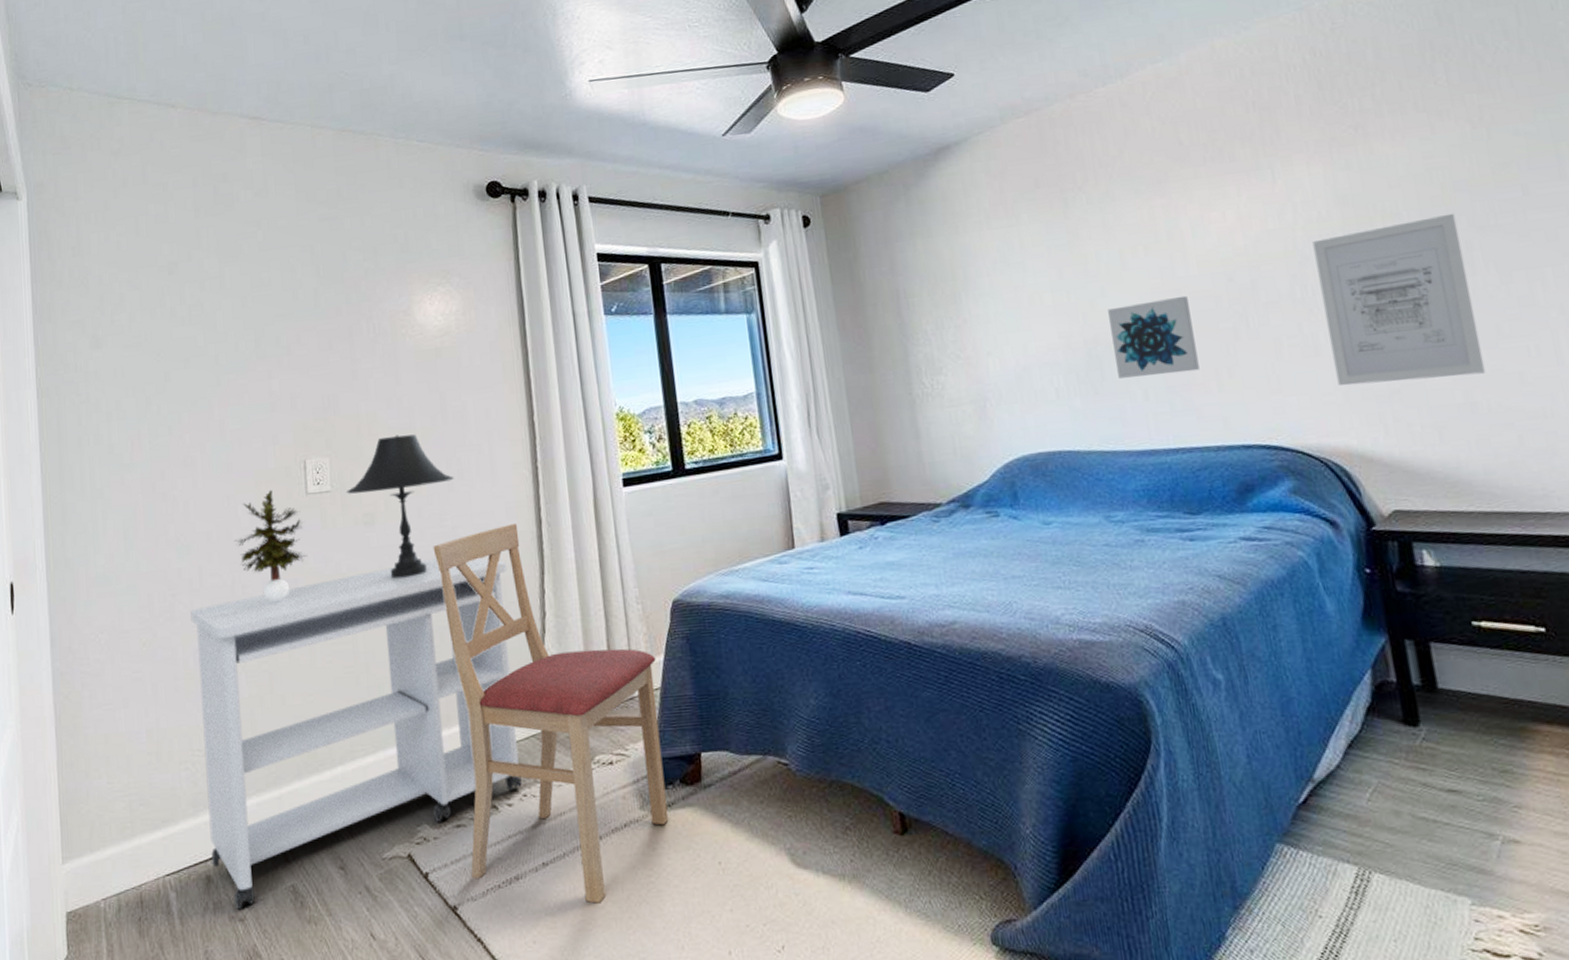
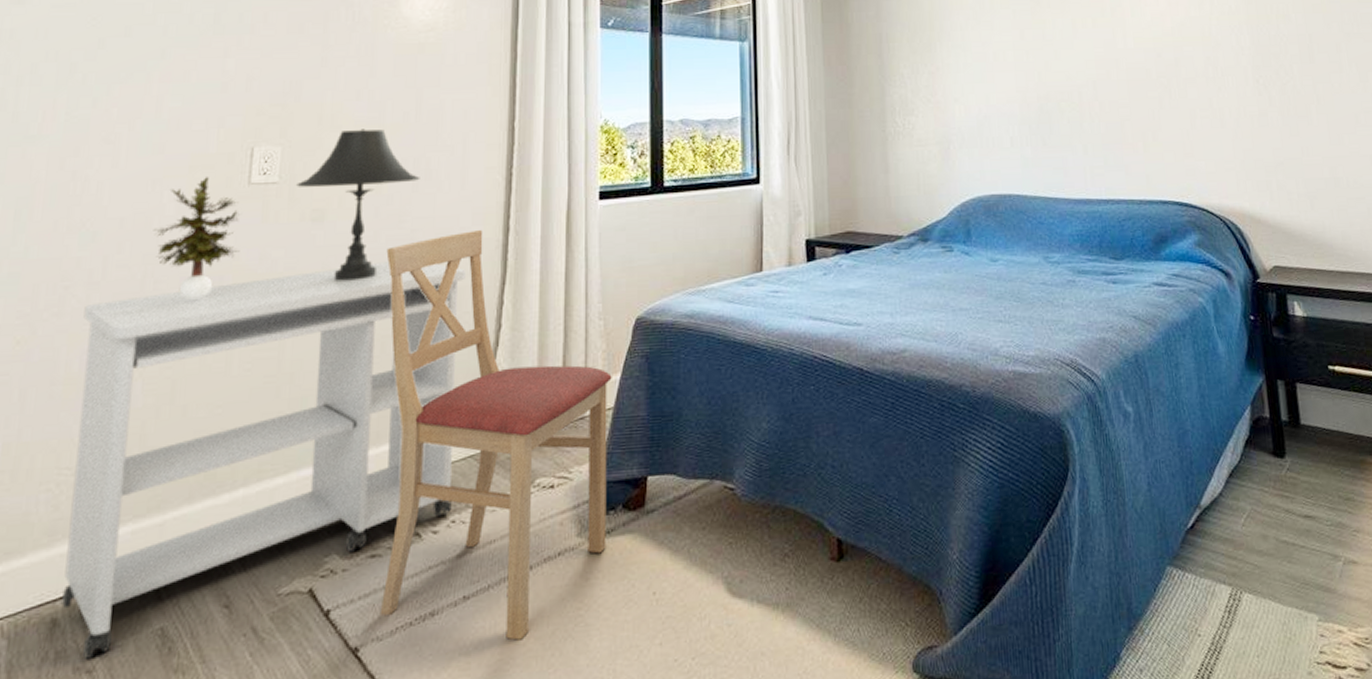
wall art: present [1108,295,1200,379] -> none [1059,65,1130,133]
wall art: present [1312,213,1486,386] -> none [1223,19,1347,156]

